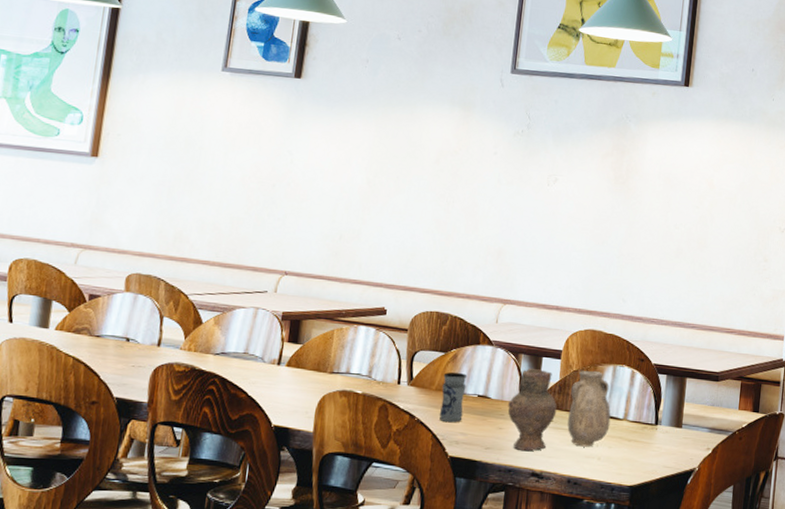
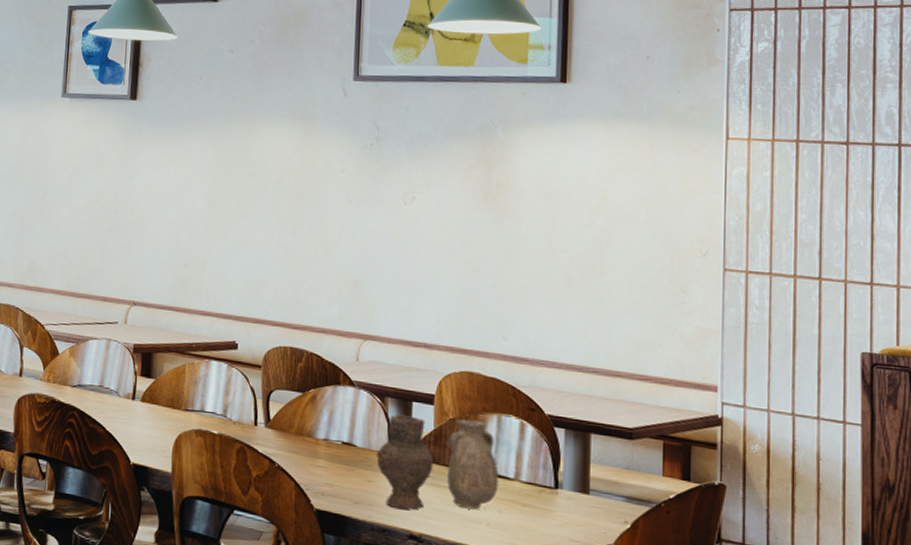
jar: present [439,372,468,423] -> none [301,414,329,472]

